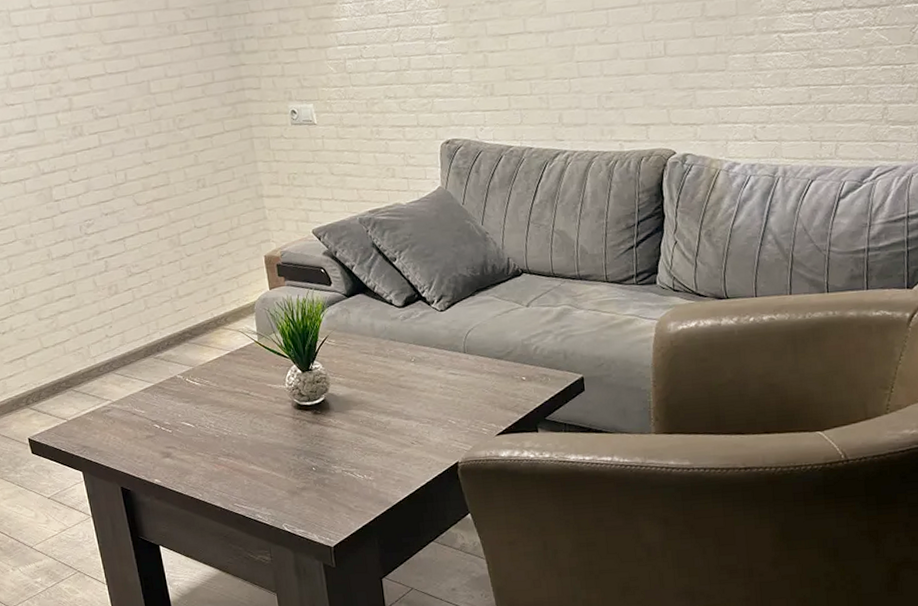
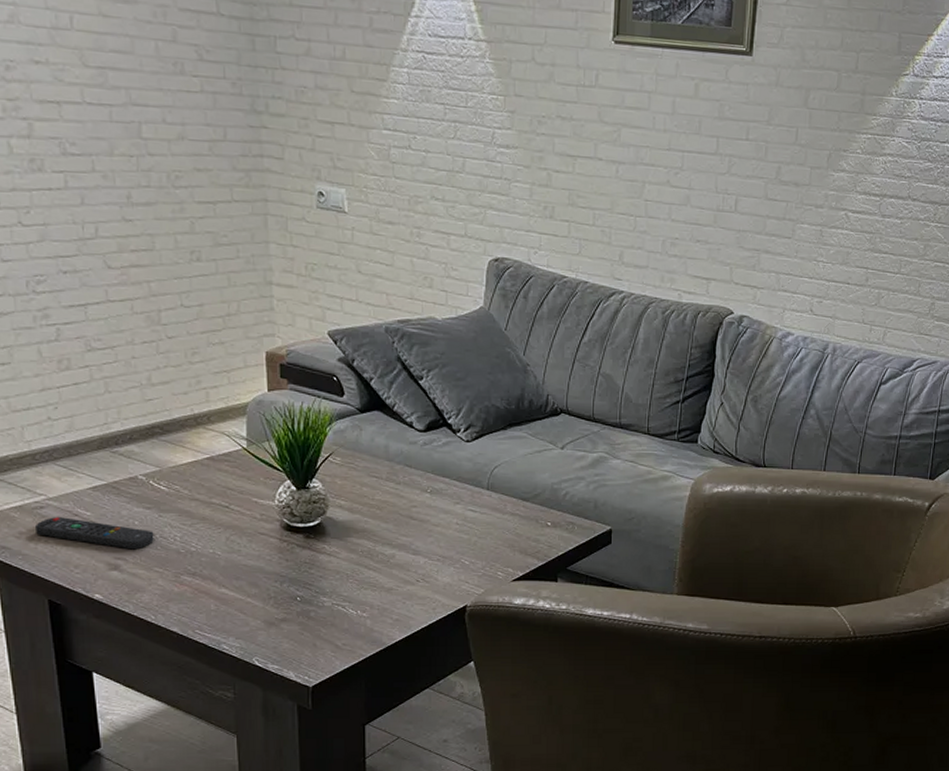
remote control: none [105,416,195,439] -> present [34,516,154,550]

